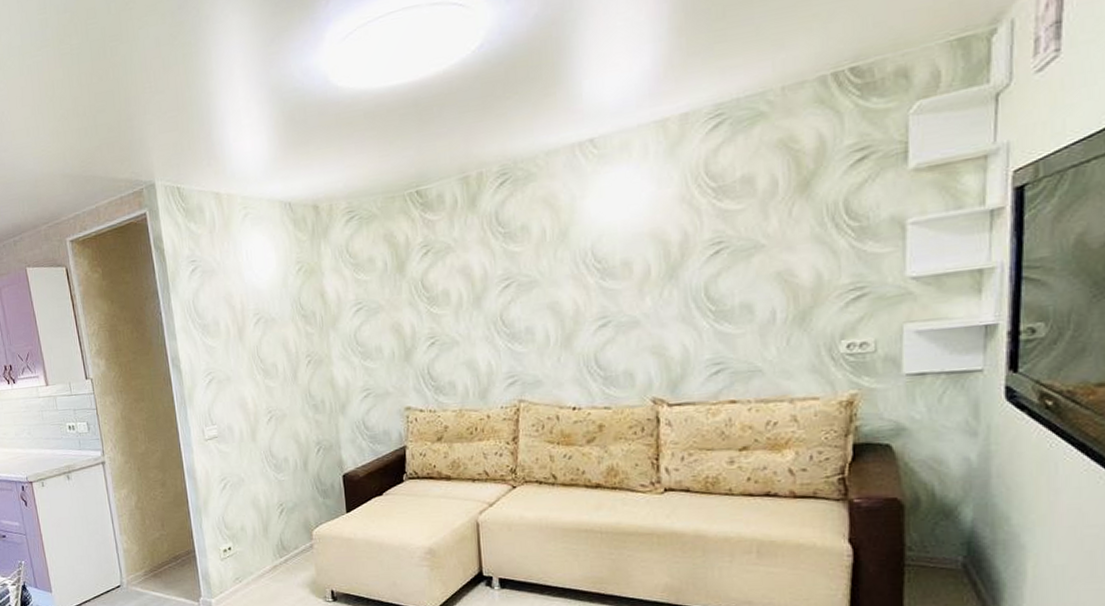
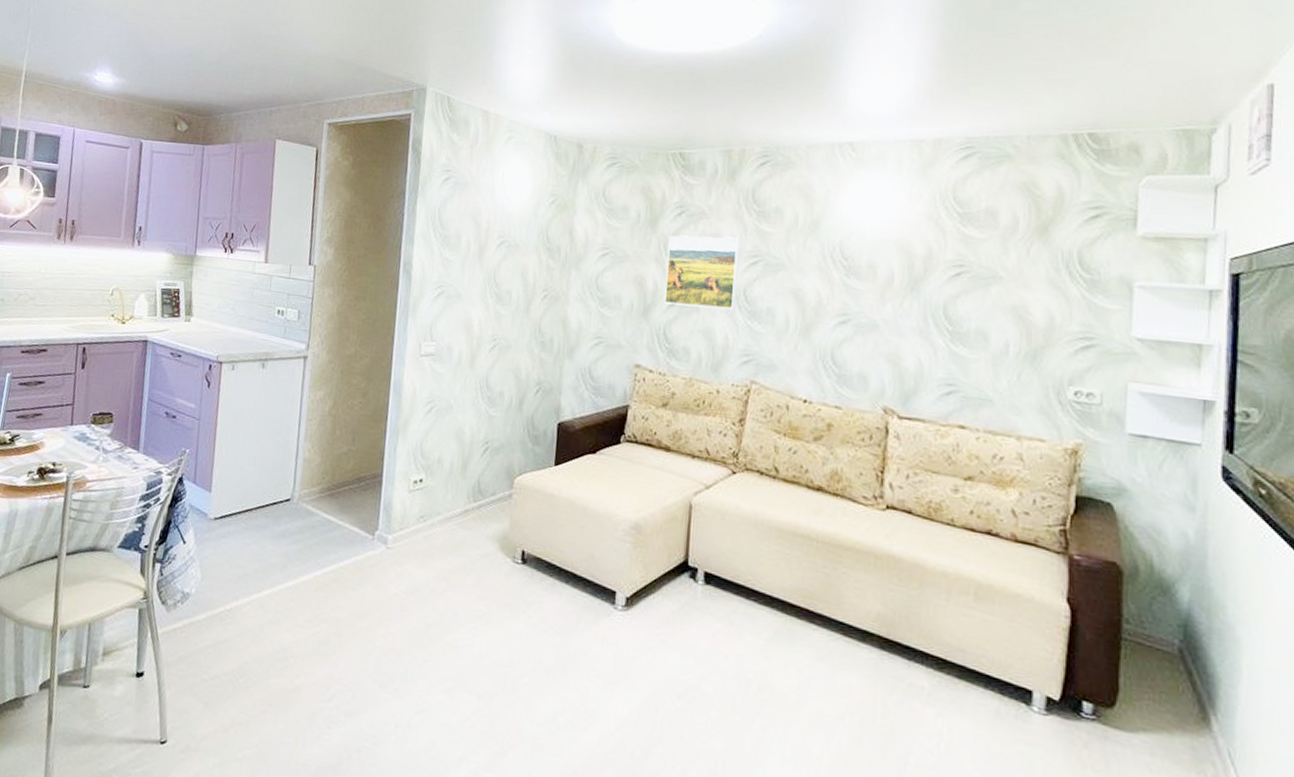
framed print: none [417,264,494,344] -> present [664,235,740,310]

